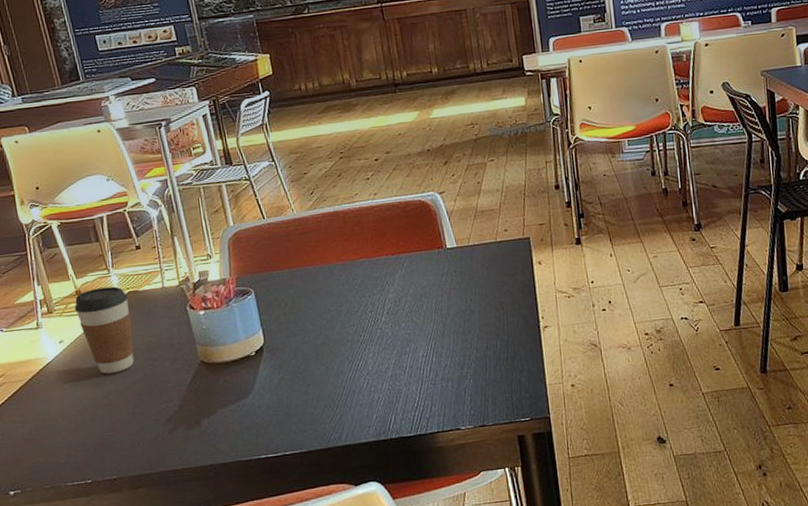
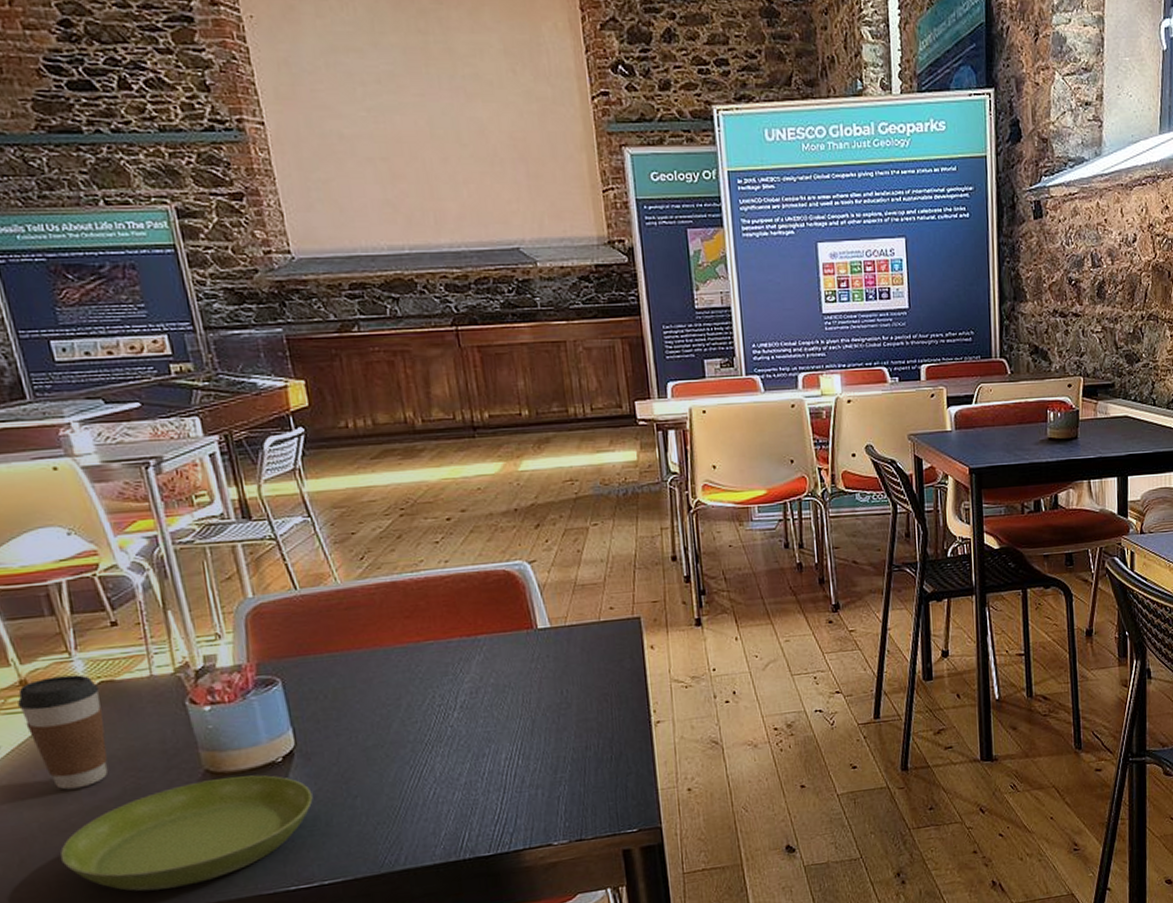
saucer: none [102,365,278,454] -> present [60,775,313,891]

